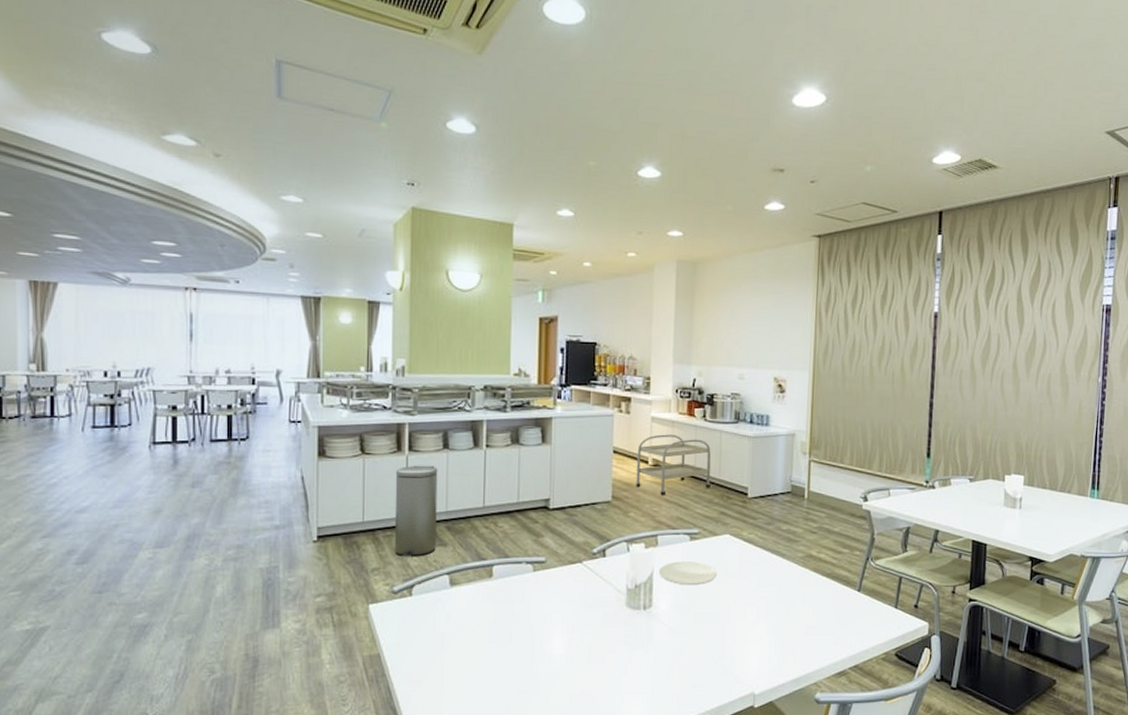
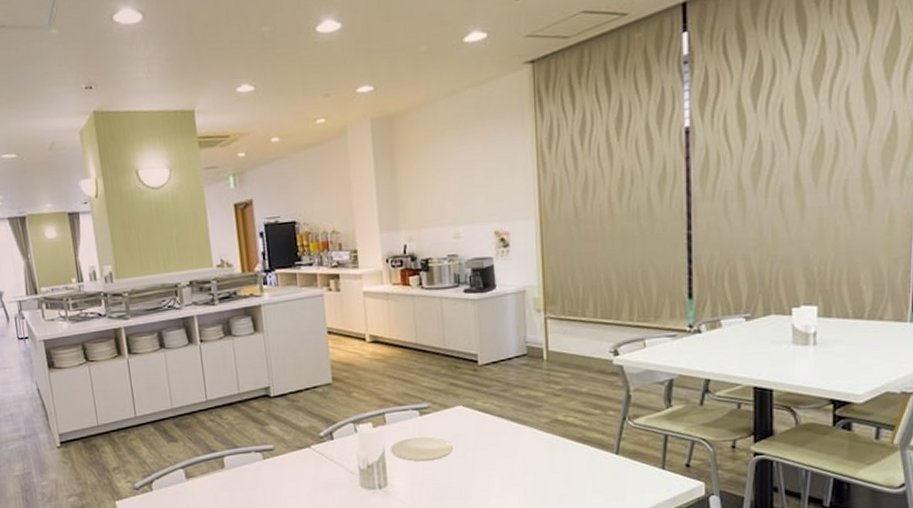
pedal bin: present [394,465,438,558] -> none [119,366,168,456]
utility cart: present [636,434,711,496] -> none [352,307,436,373]
coffee maker: none [741,398,772,432] -> present [463,256,496,294]

